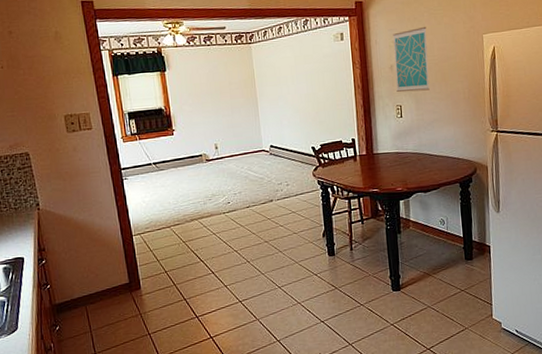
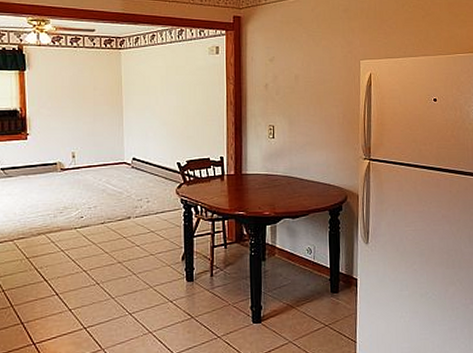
wall art: present [393,26,430,93] -> none [269,47,304,112]

